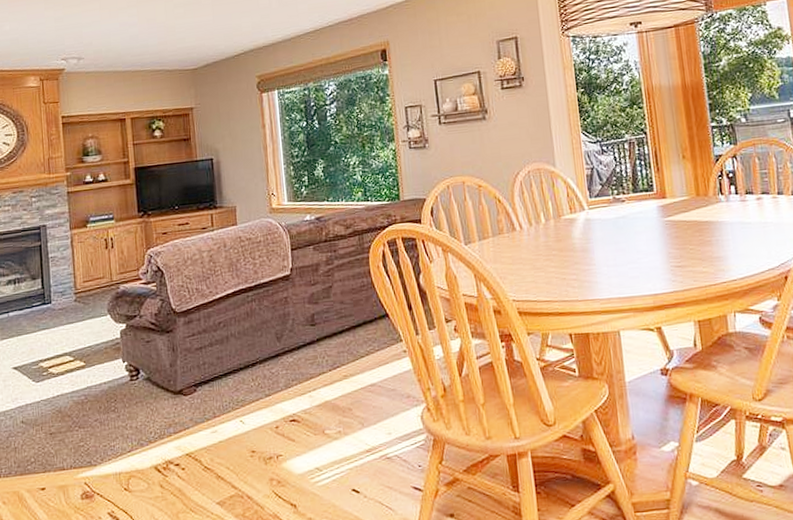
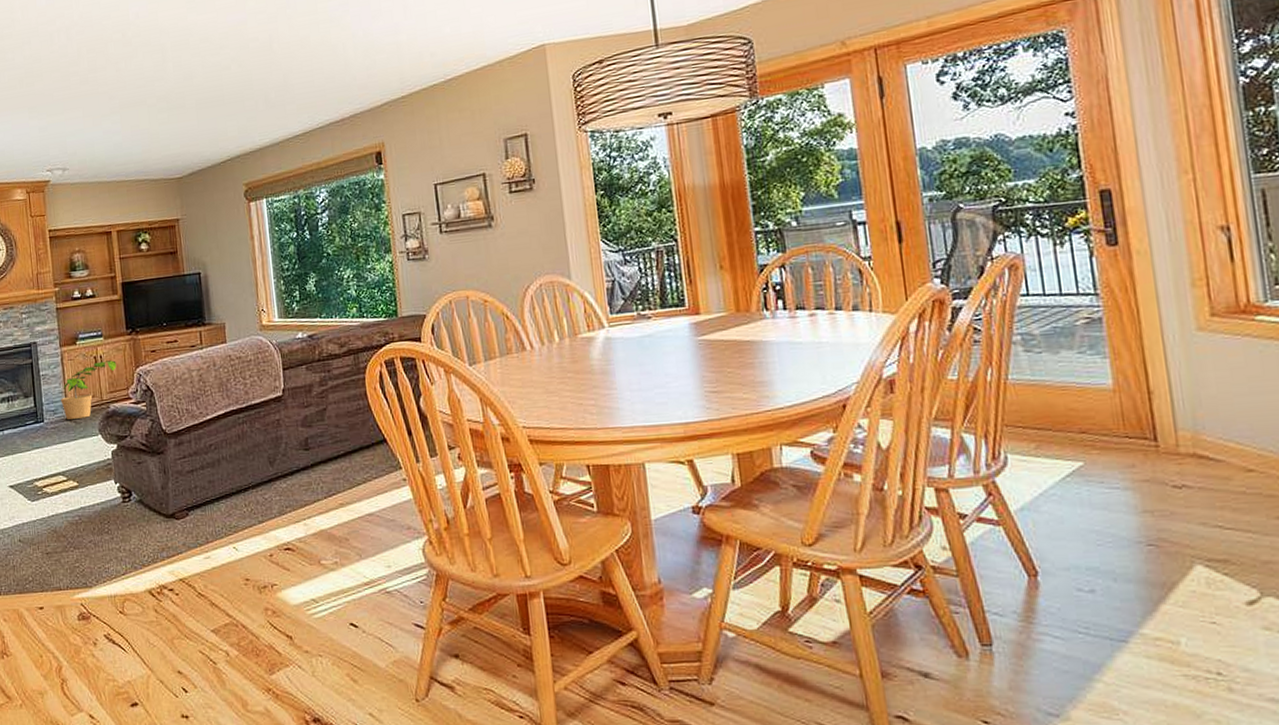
potted plant: none [69,242,128,300] -> present [61,360,117,419]

